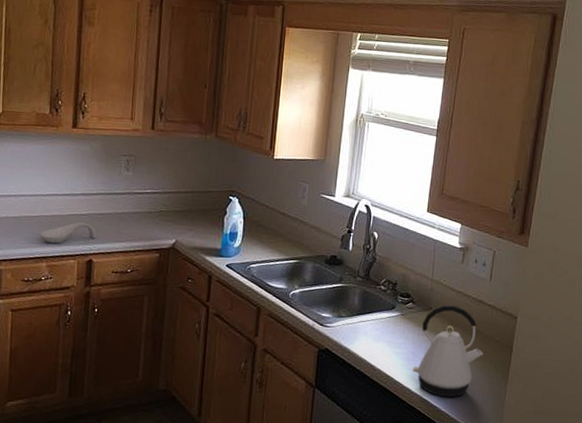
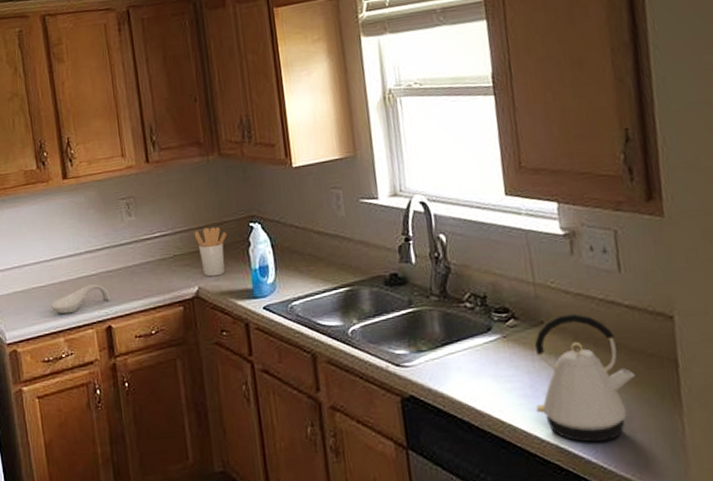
utensil holder: none [180,193,208,234] -> present [194,226,227,277]

